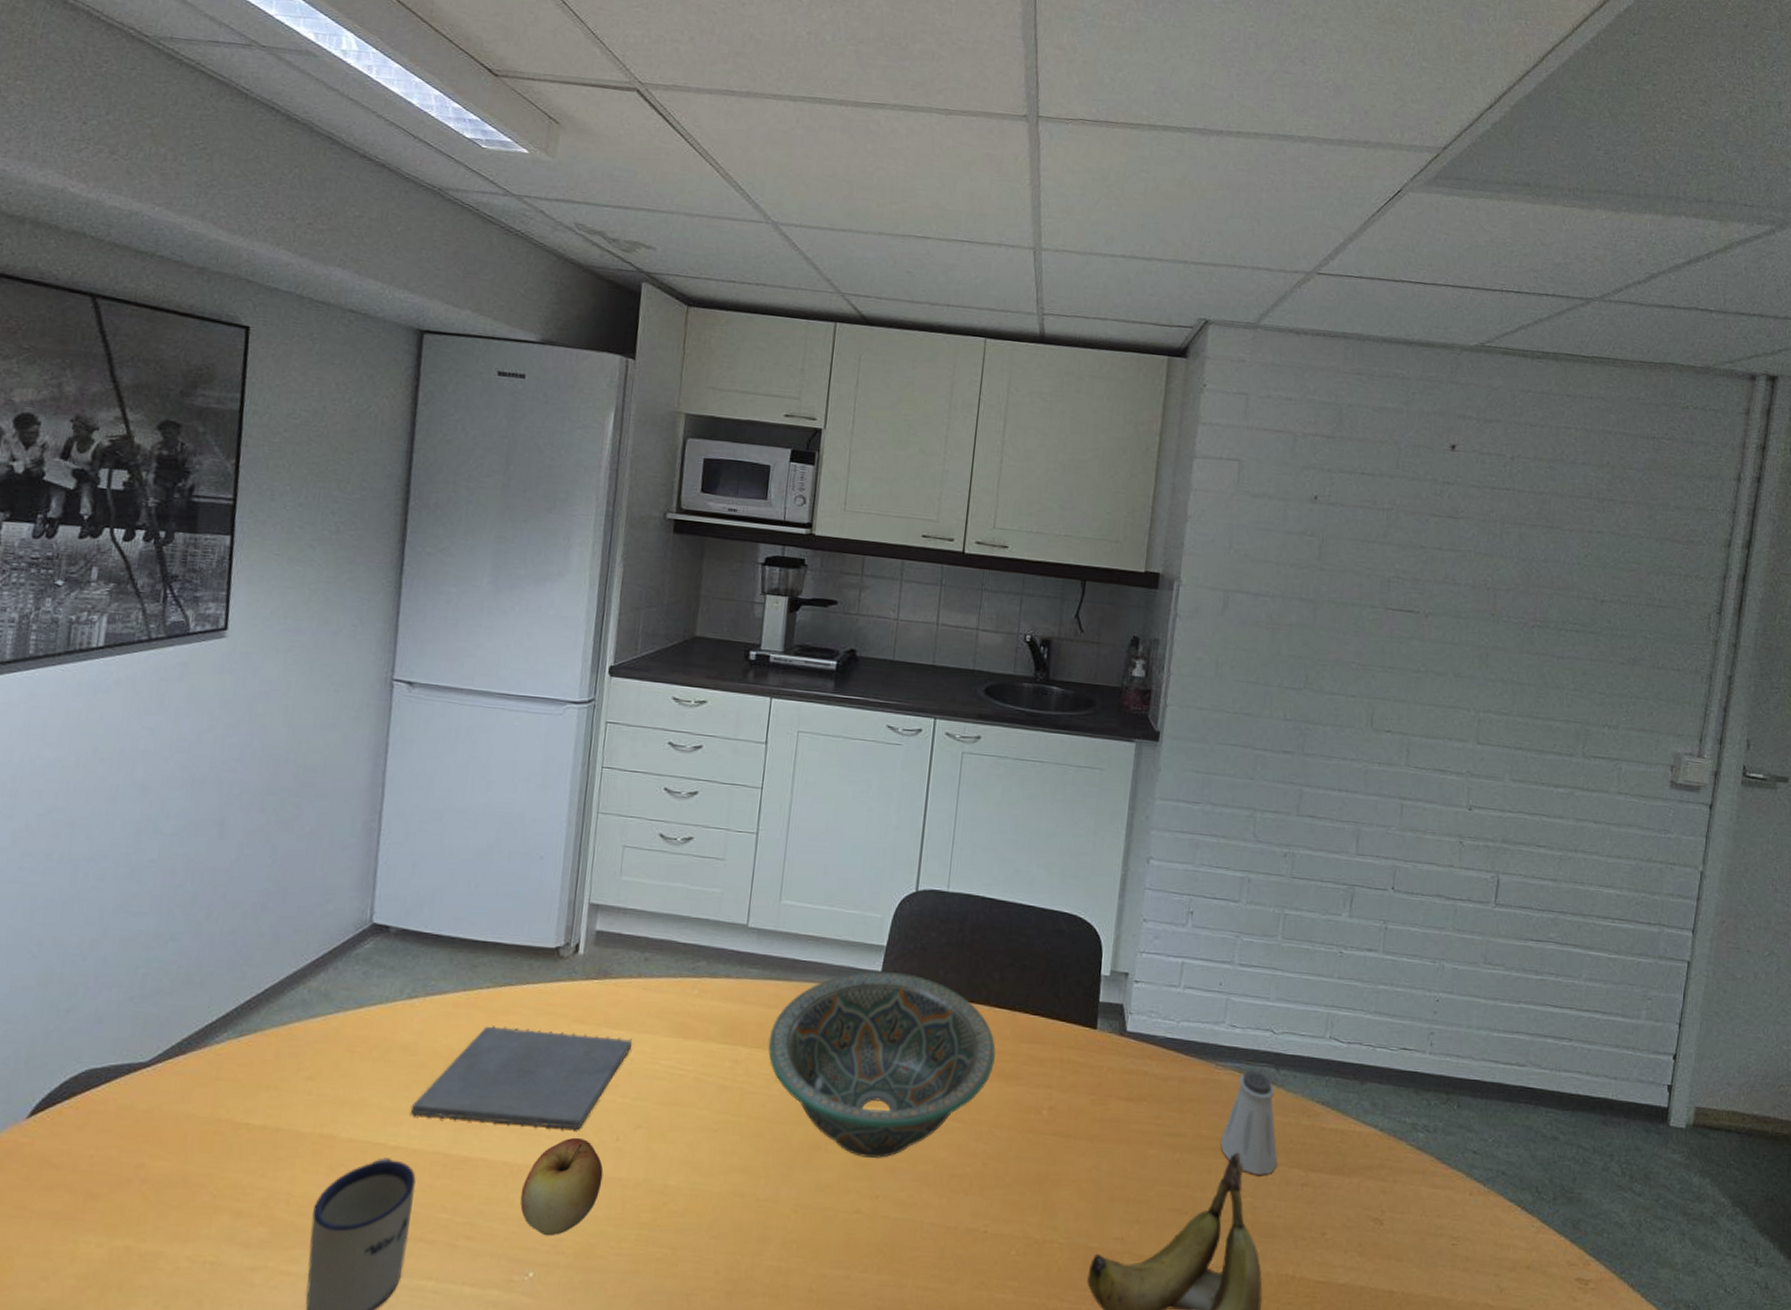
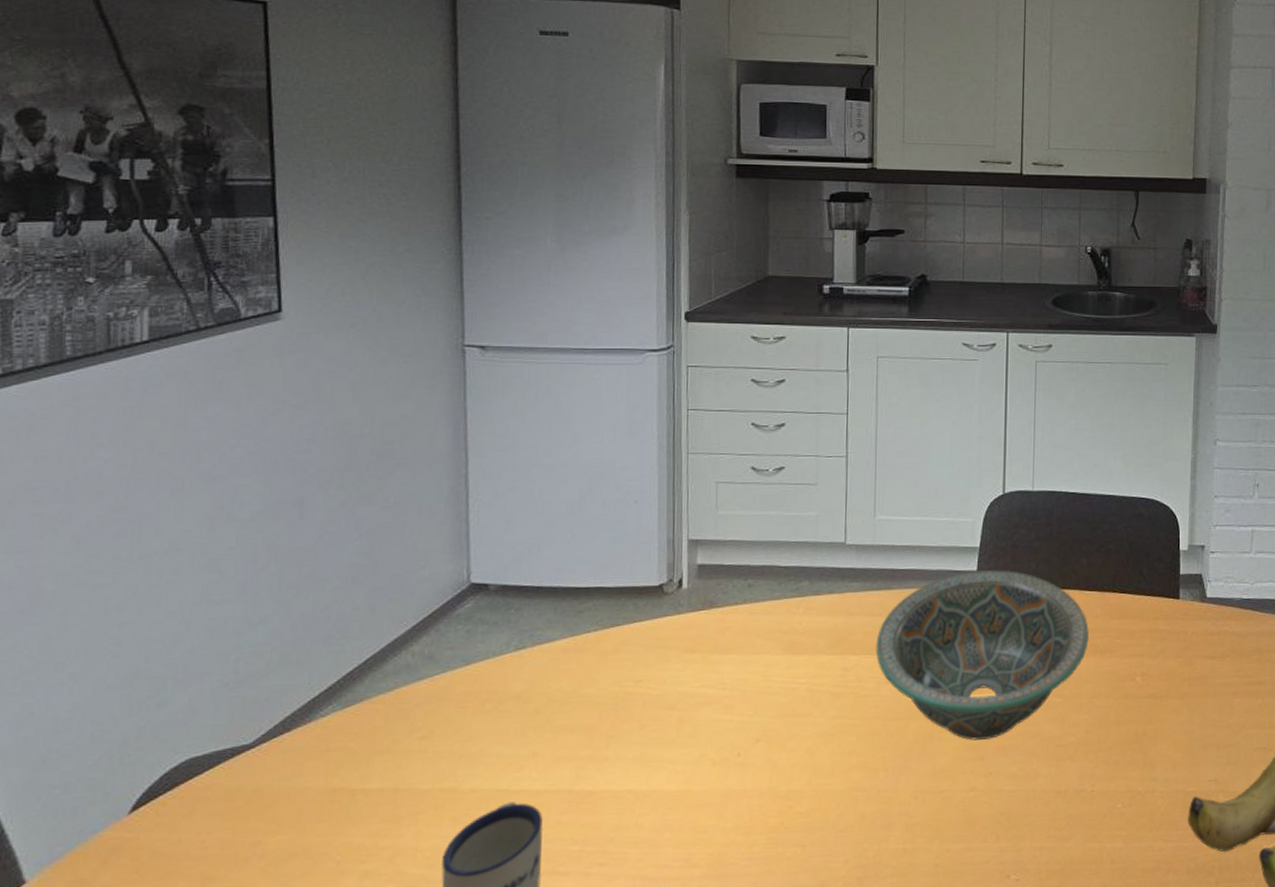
notepad: present [410,1026,632,1131] -> none [530,660,743,760]
apple: present [520,1137,604,1237] -> none [649,758,728,853]

